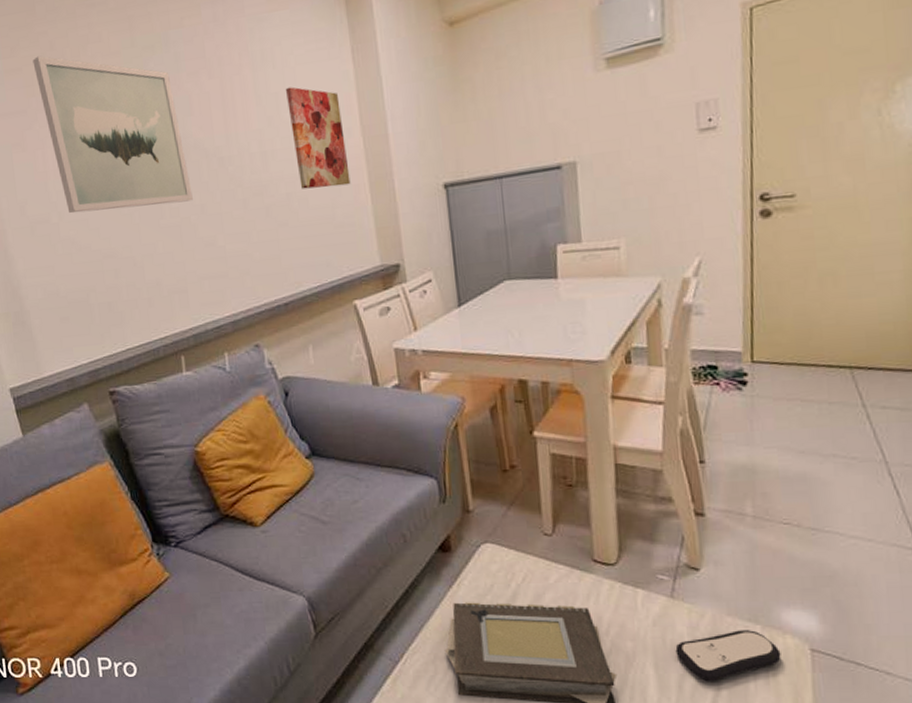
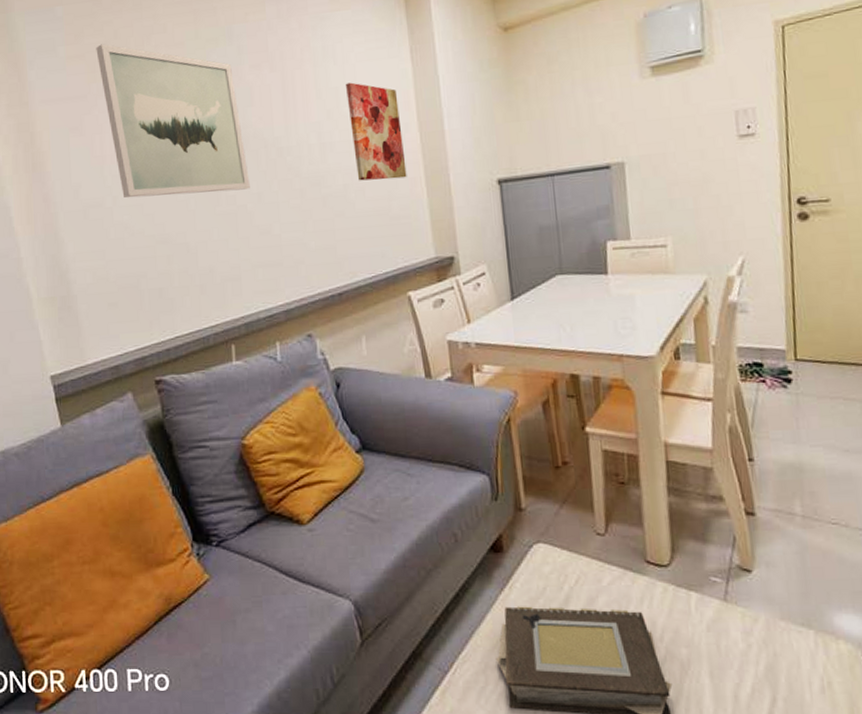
remote control: present [675,630,781,681] -> none [730,635,835,690]

